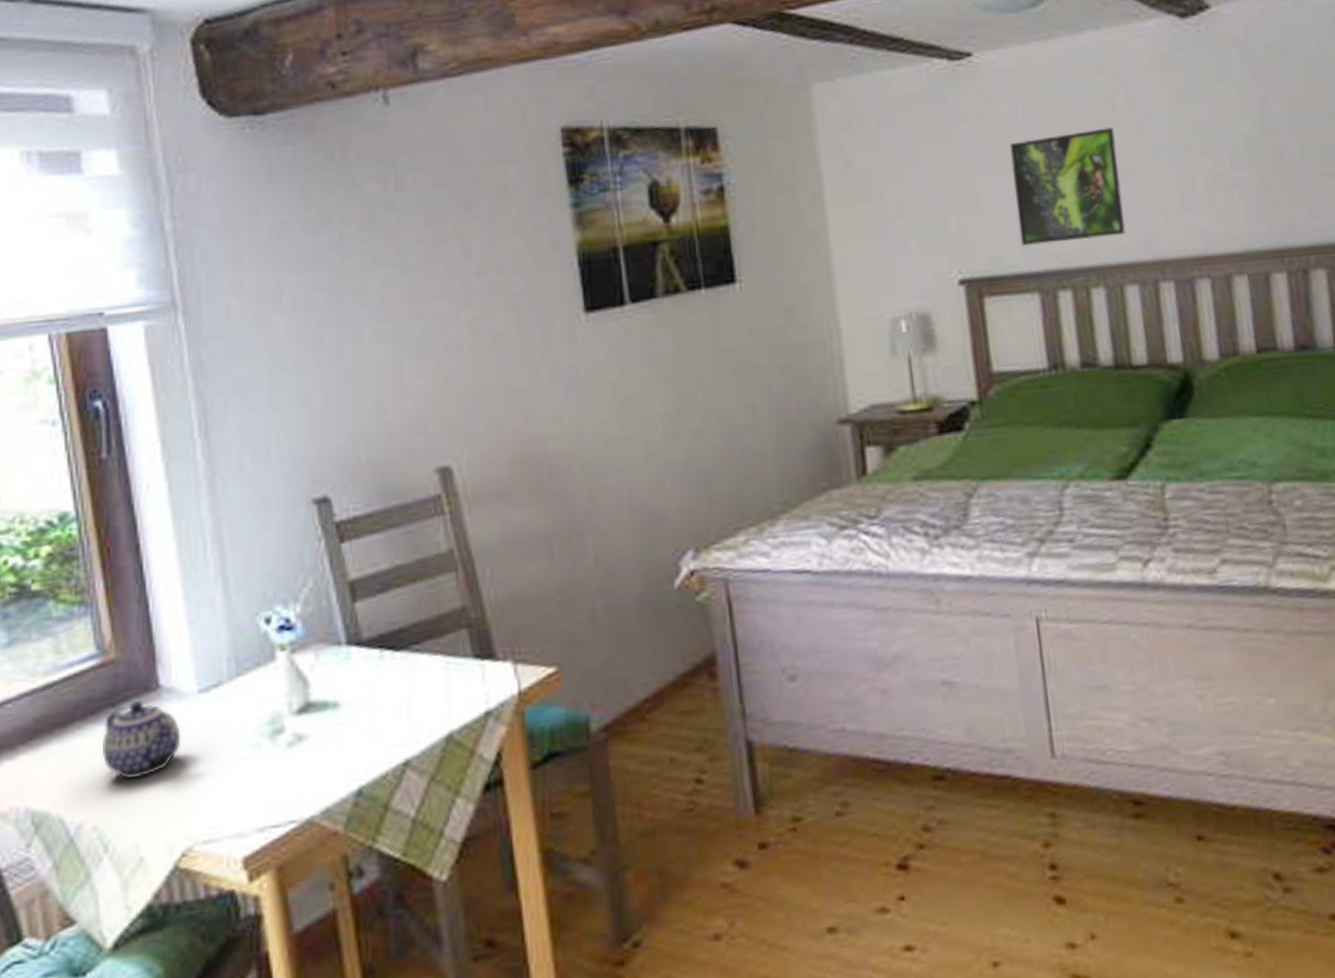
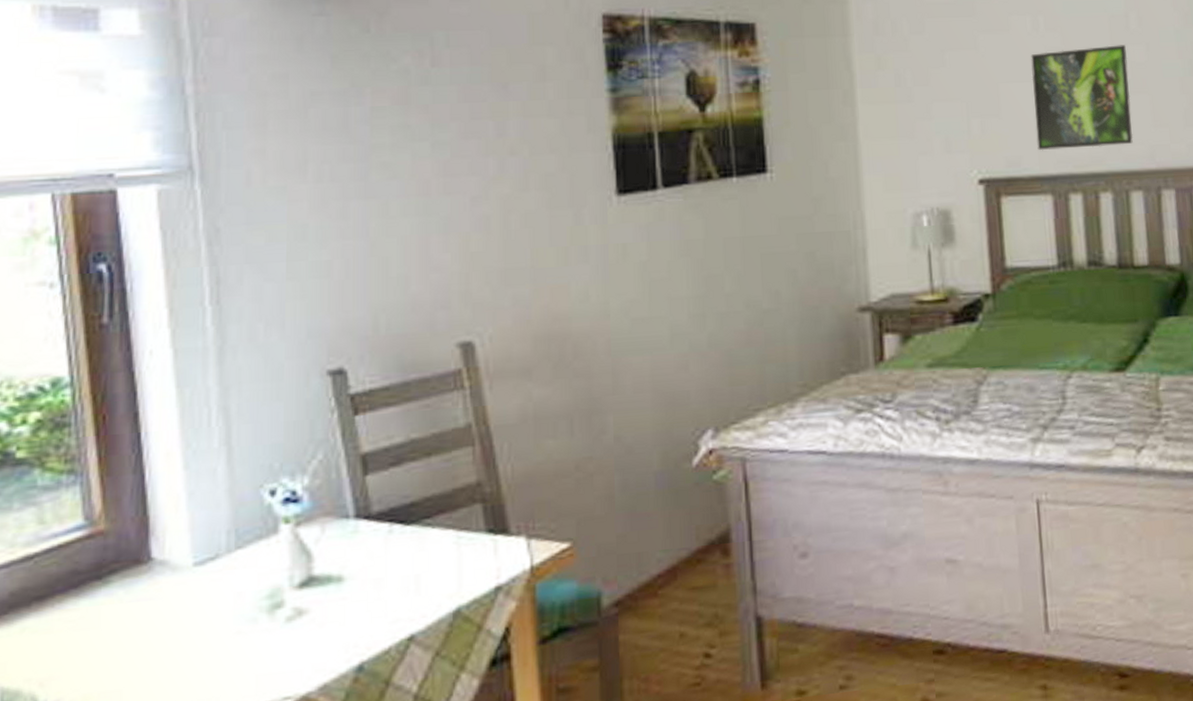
teapot: present [101,700,181,780] -> none [83,572,172,656]

